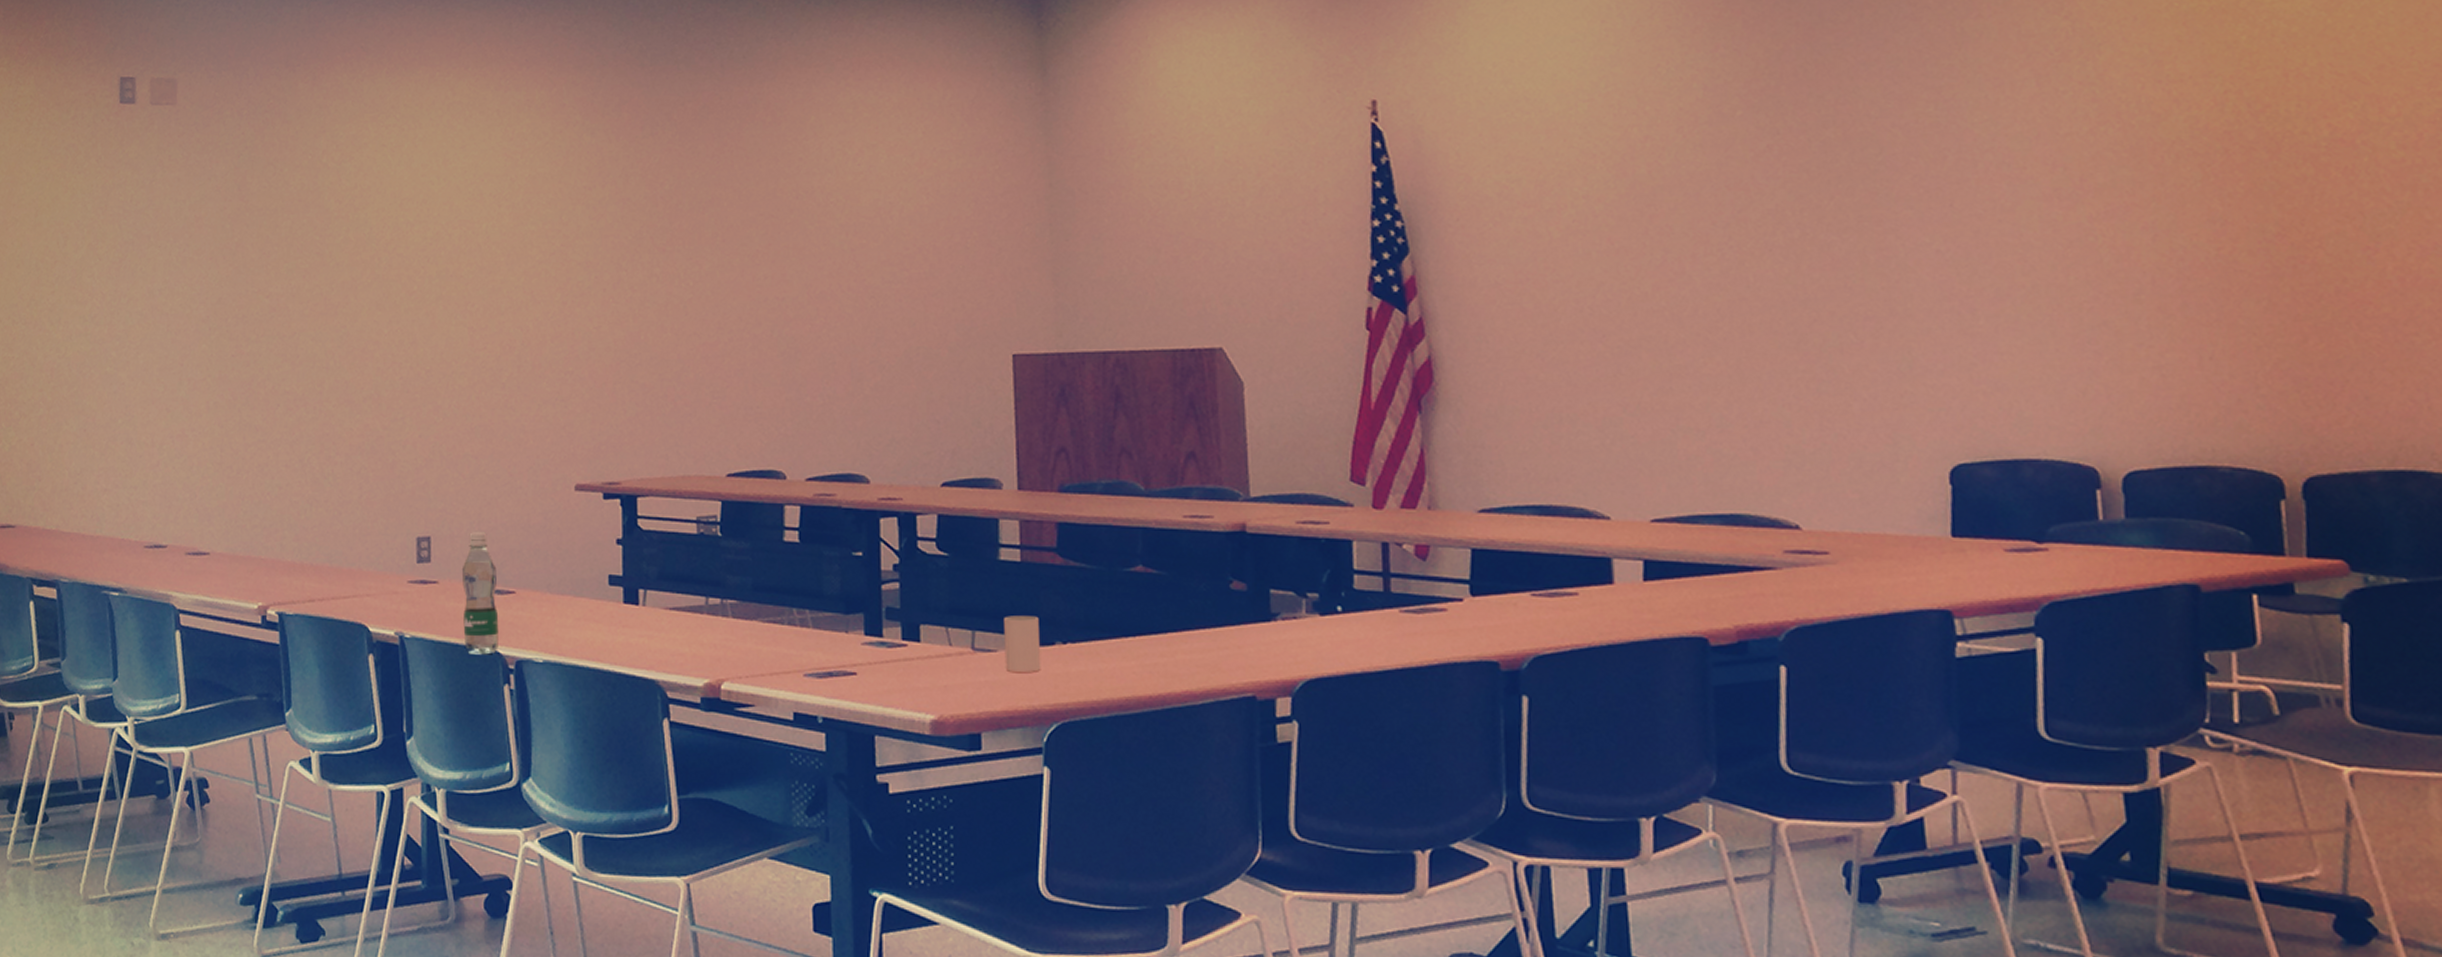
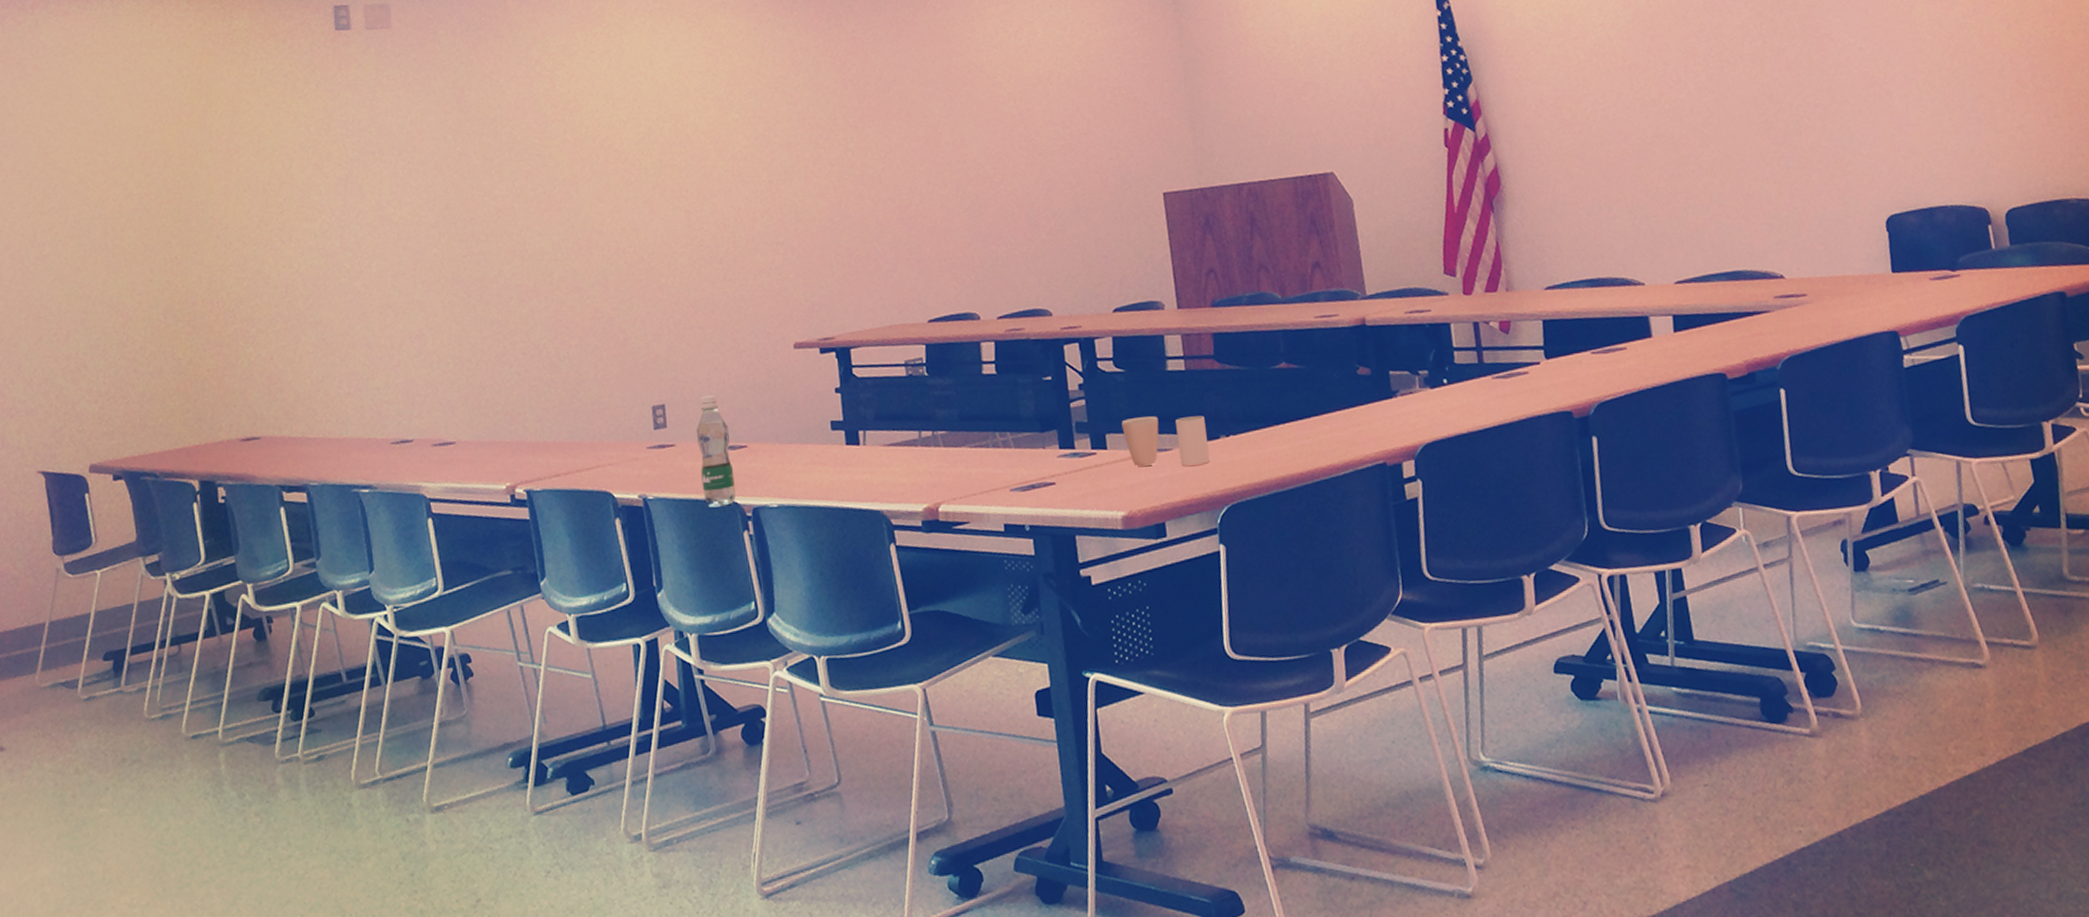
cup: none [939,609,984,667] -> present [1121,416,1159,468]

